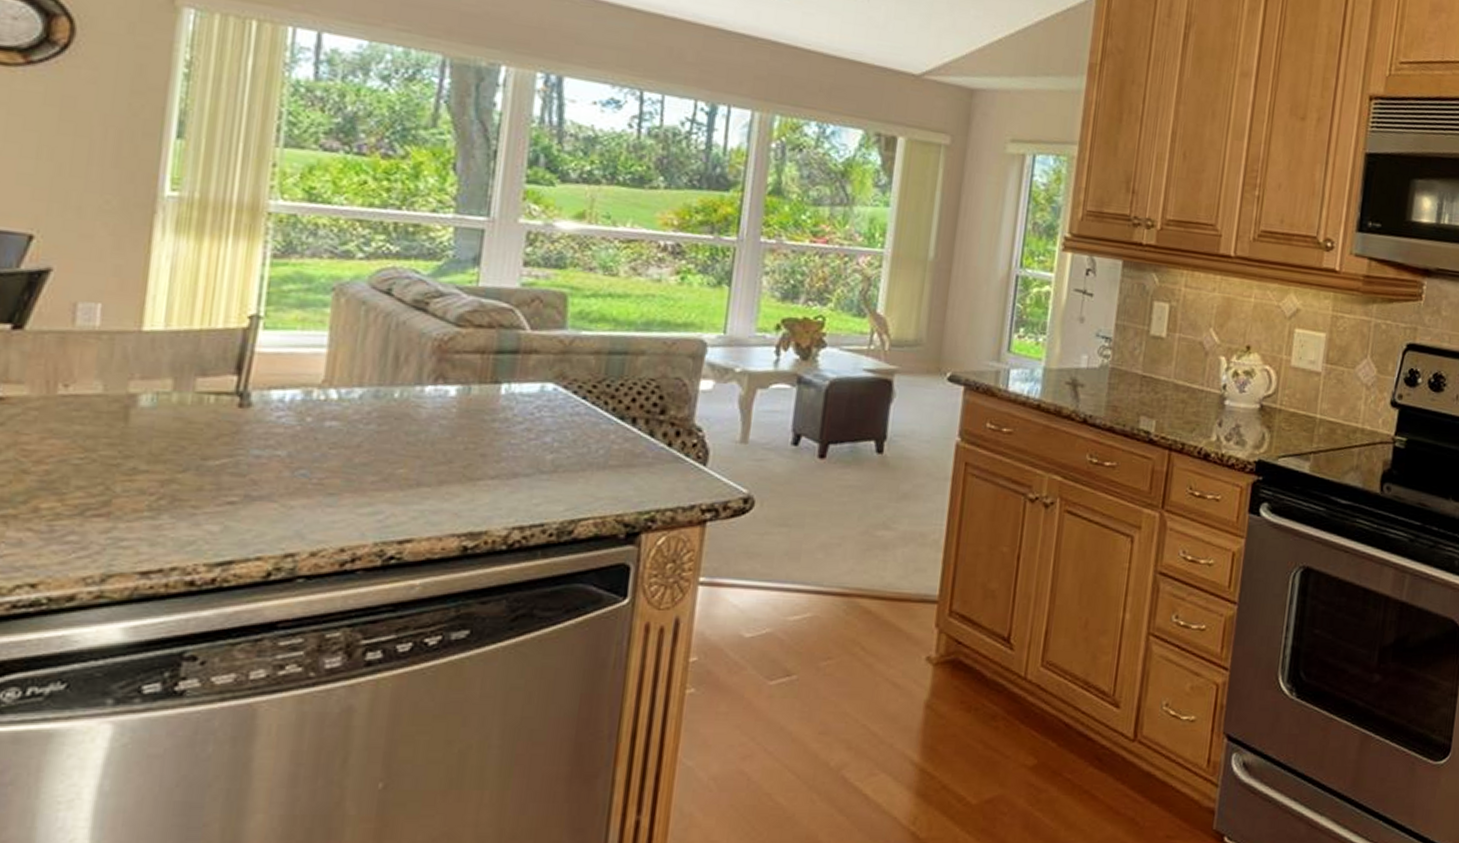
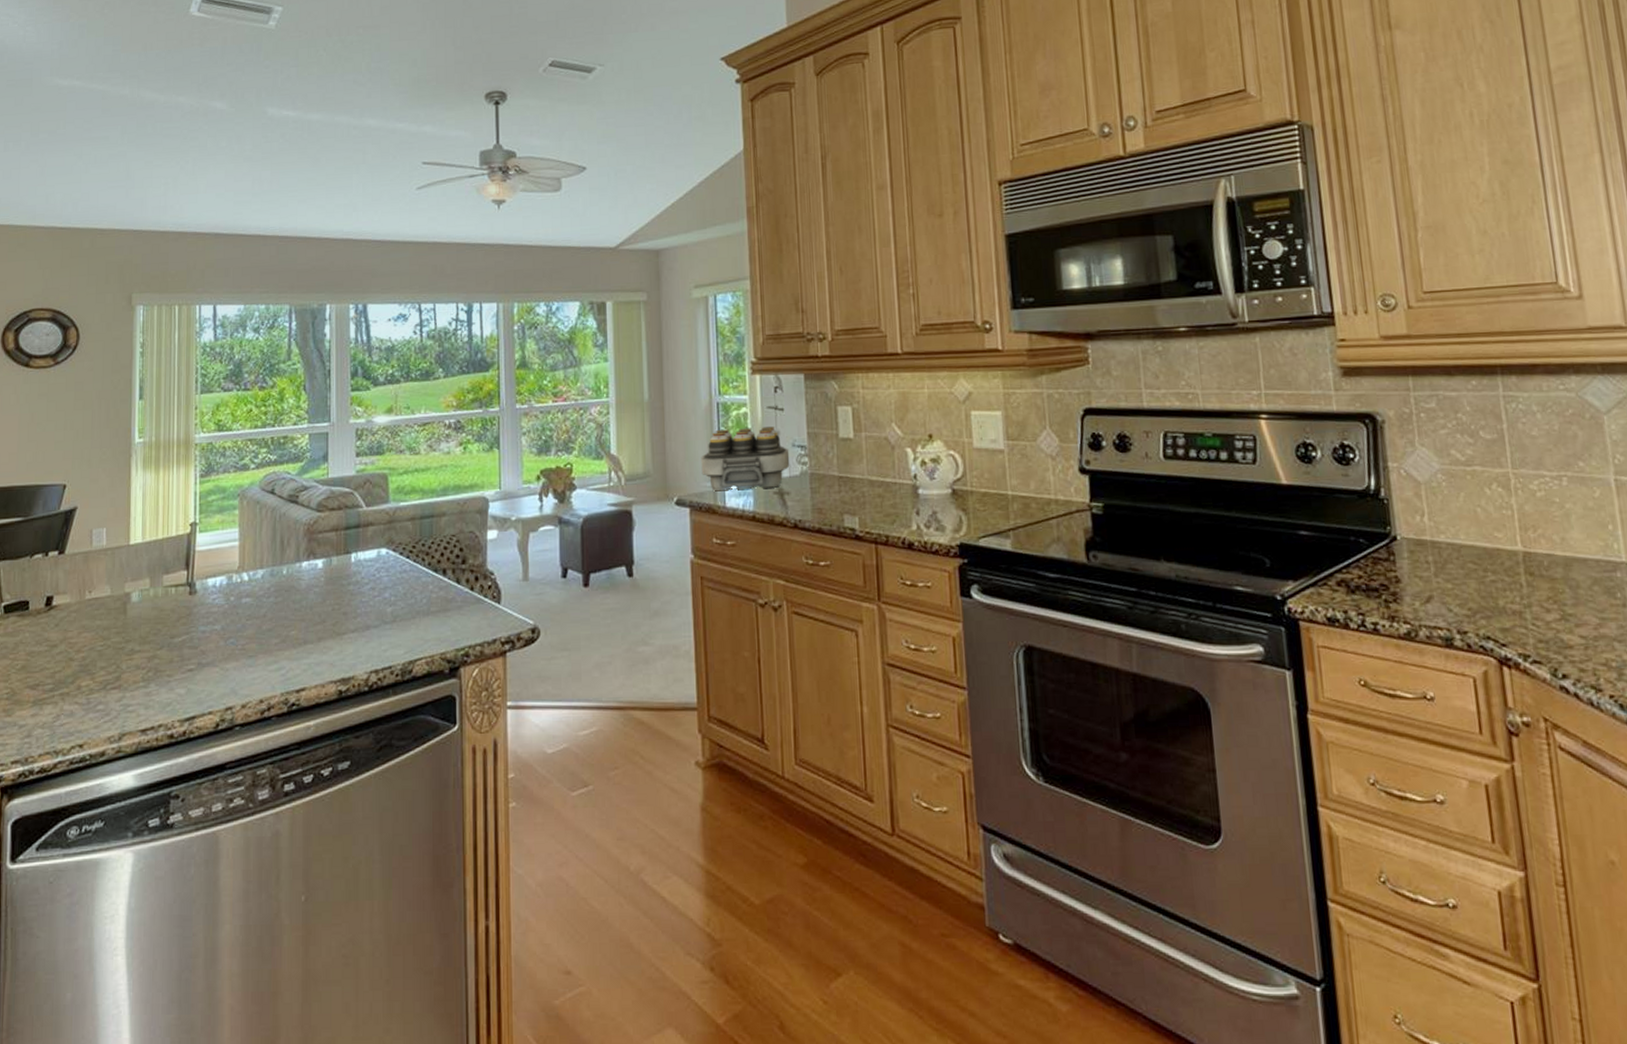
spice rack: none [985,305,1092,378] -> present [701,427,790,492]

